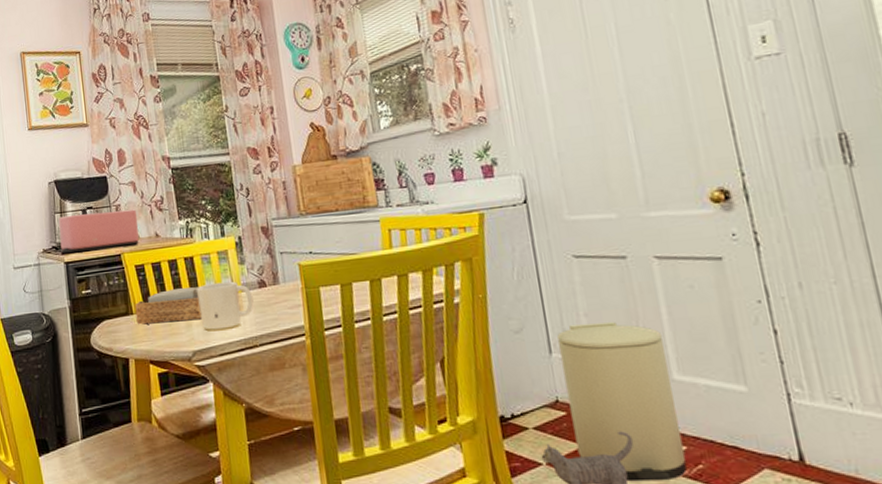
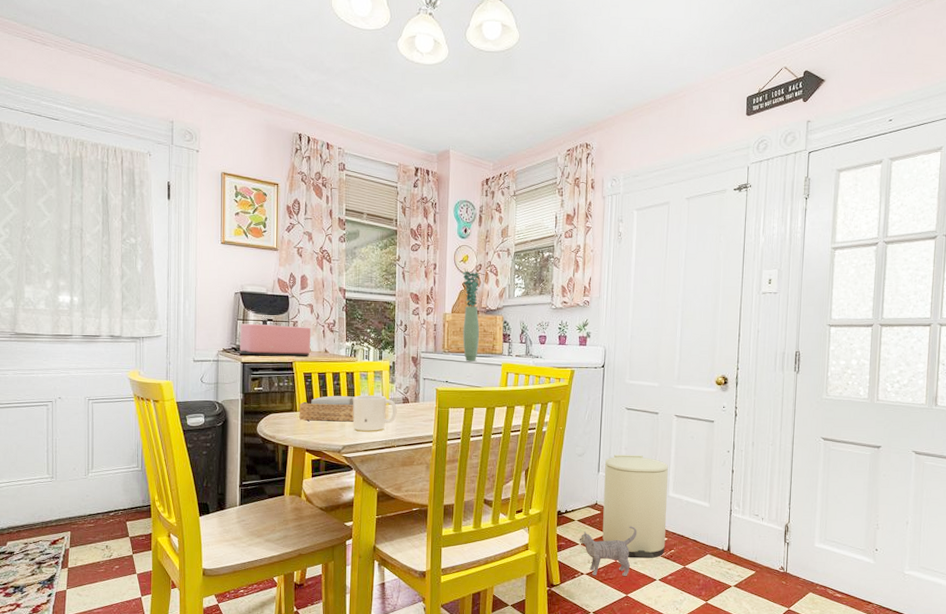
vase: none [308,103,345,223] -> present [462,268,480,362]

